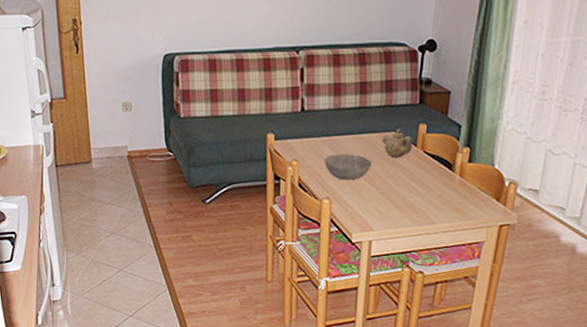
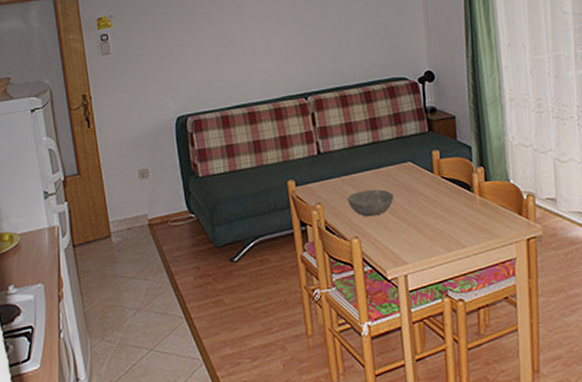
teapot: present [382,128,412,158] -> none [399,157,430,187]

